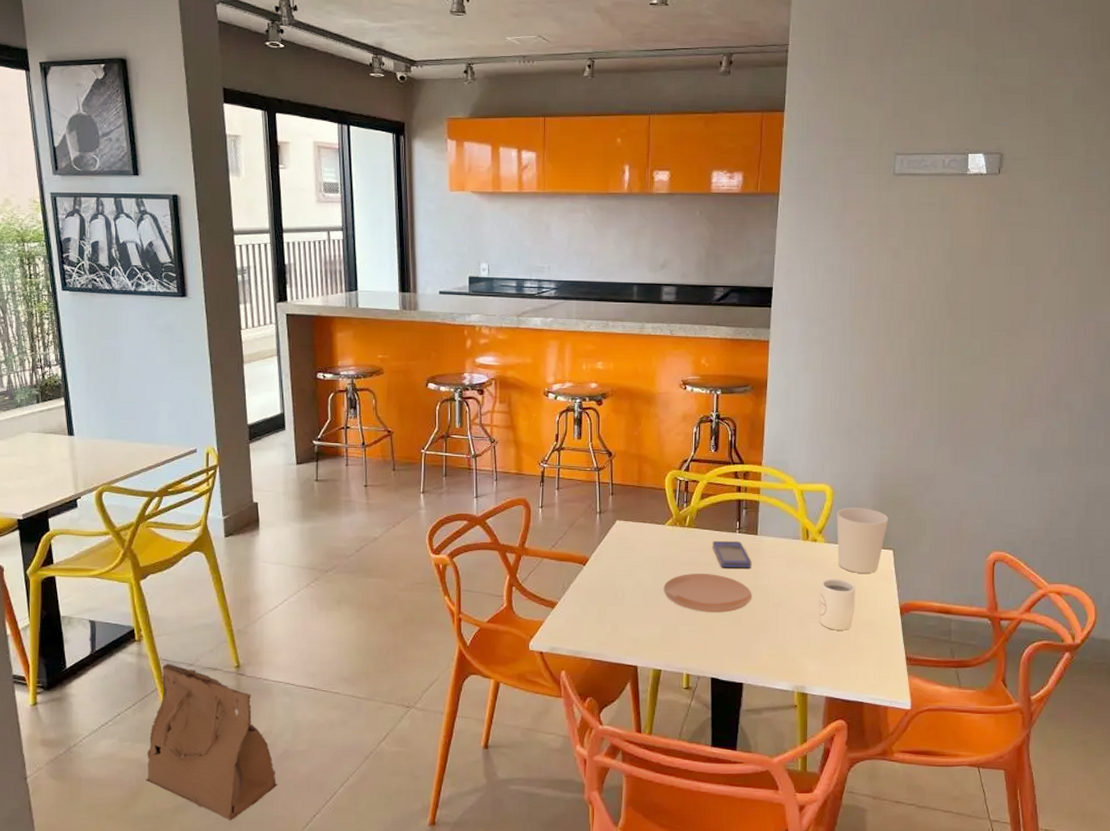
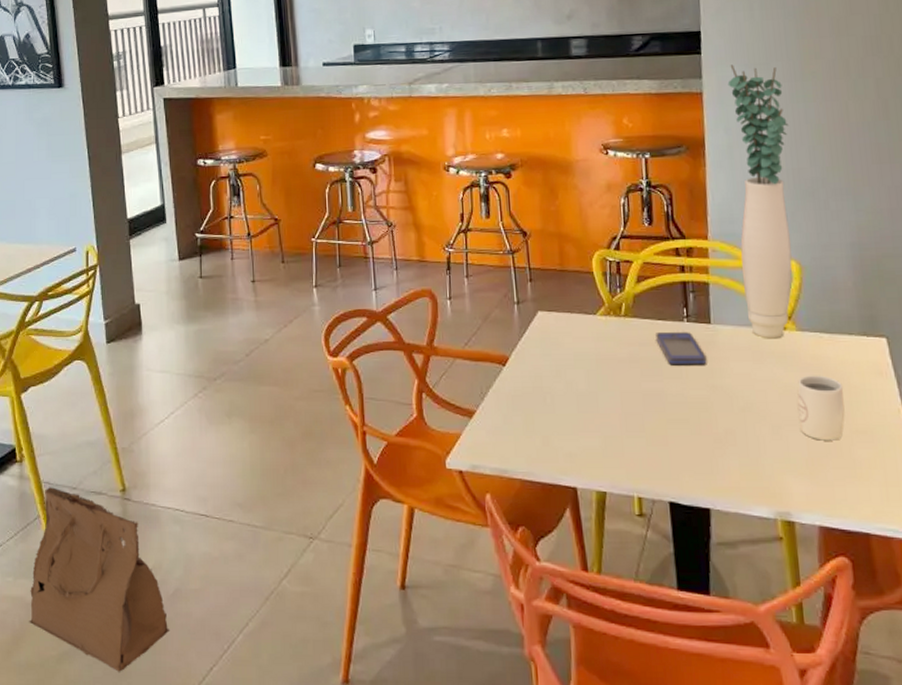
plate: present [663,573,752,612] -> none [600,371,712,420]
vase: none [786,318,836,549] -> present [727,64,792,339]
dixie cup: present [837,507,889,573] -> none [808,286,876,368]

